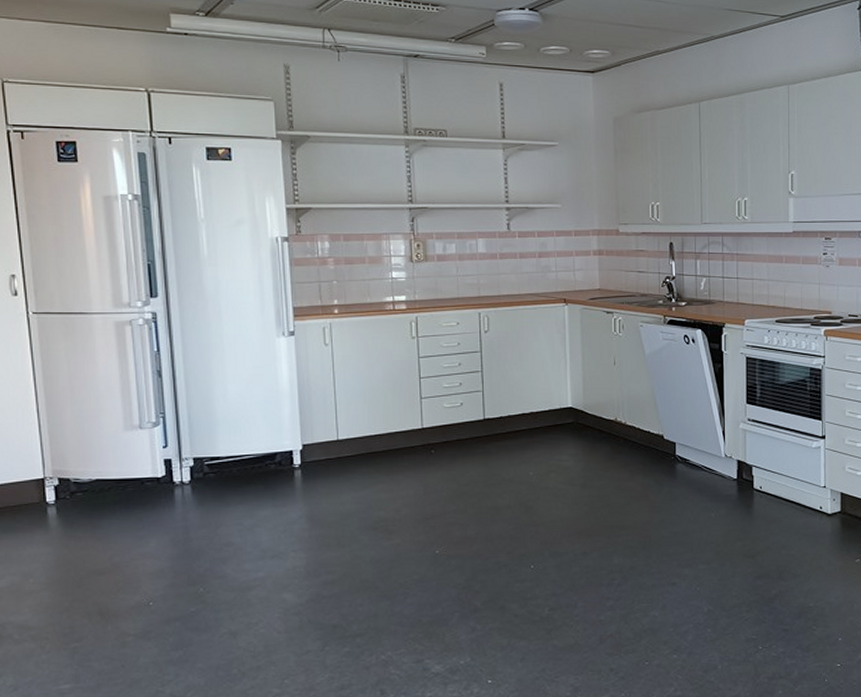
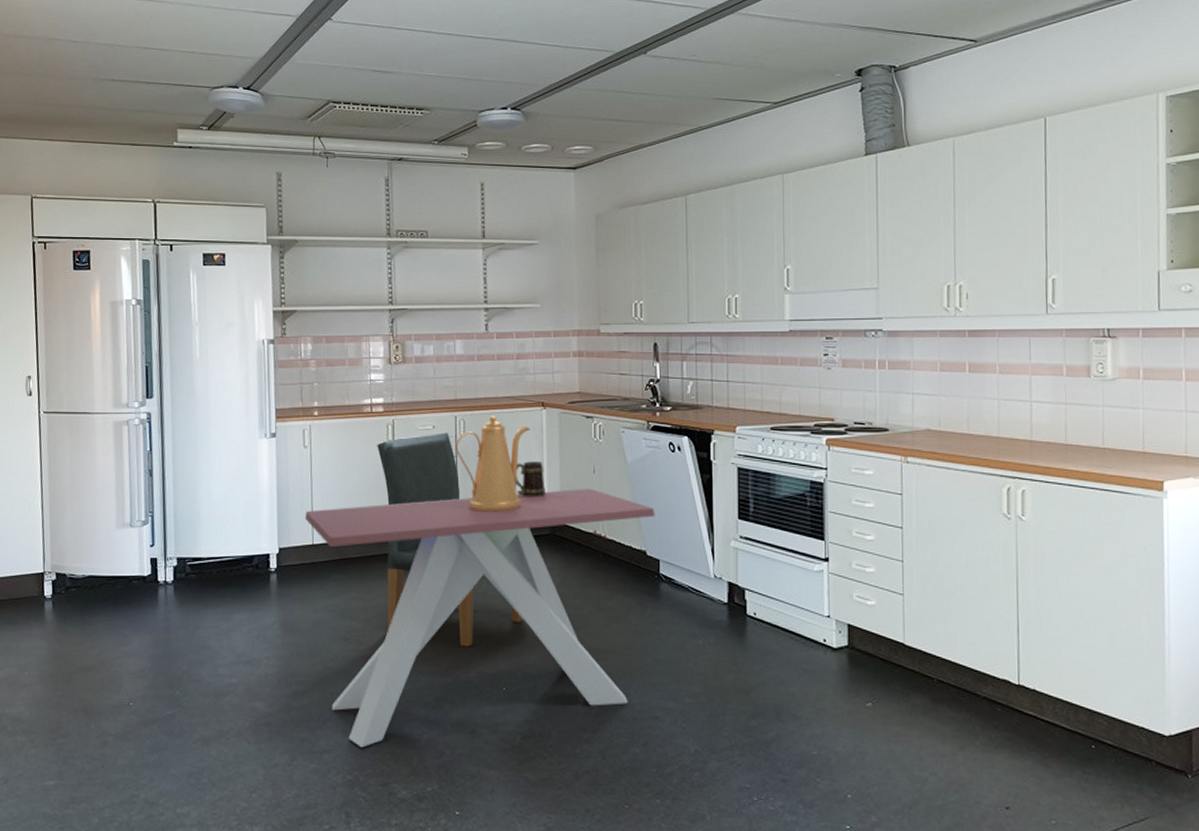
dining table: none [329,378,672,629] -> present [305,488,655,748]
dining chair: none [401,329,549,530] -> present [377,432,523,647]
coffee pot: none [479,312,553,403] -> present [455,416,530,512]
mug: none [539,355,569,389] -> present [515,461,545,498]

